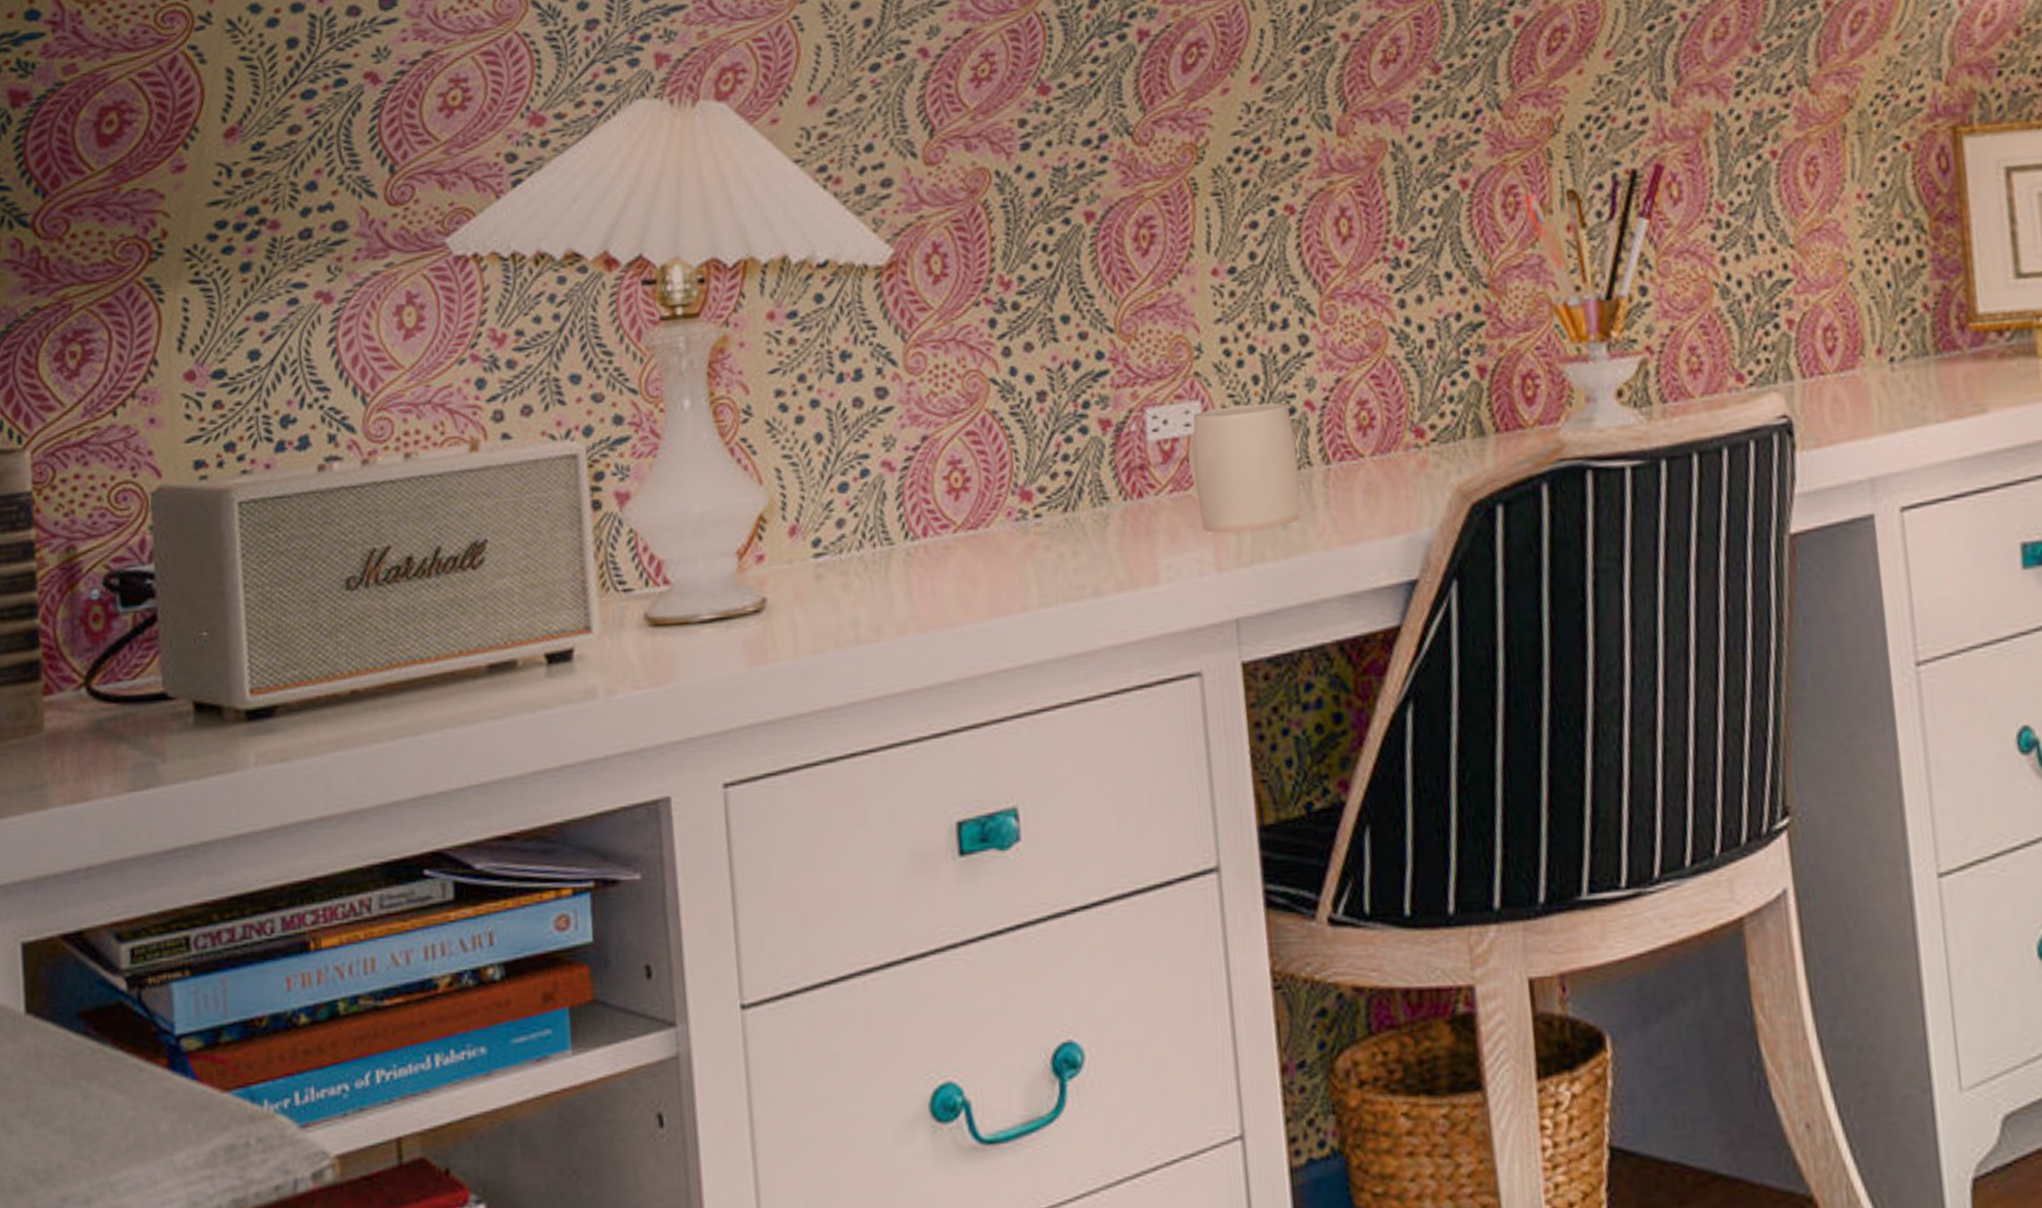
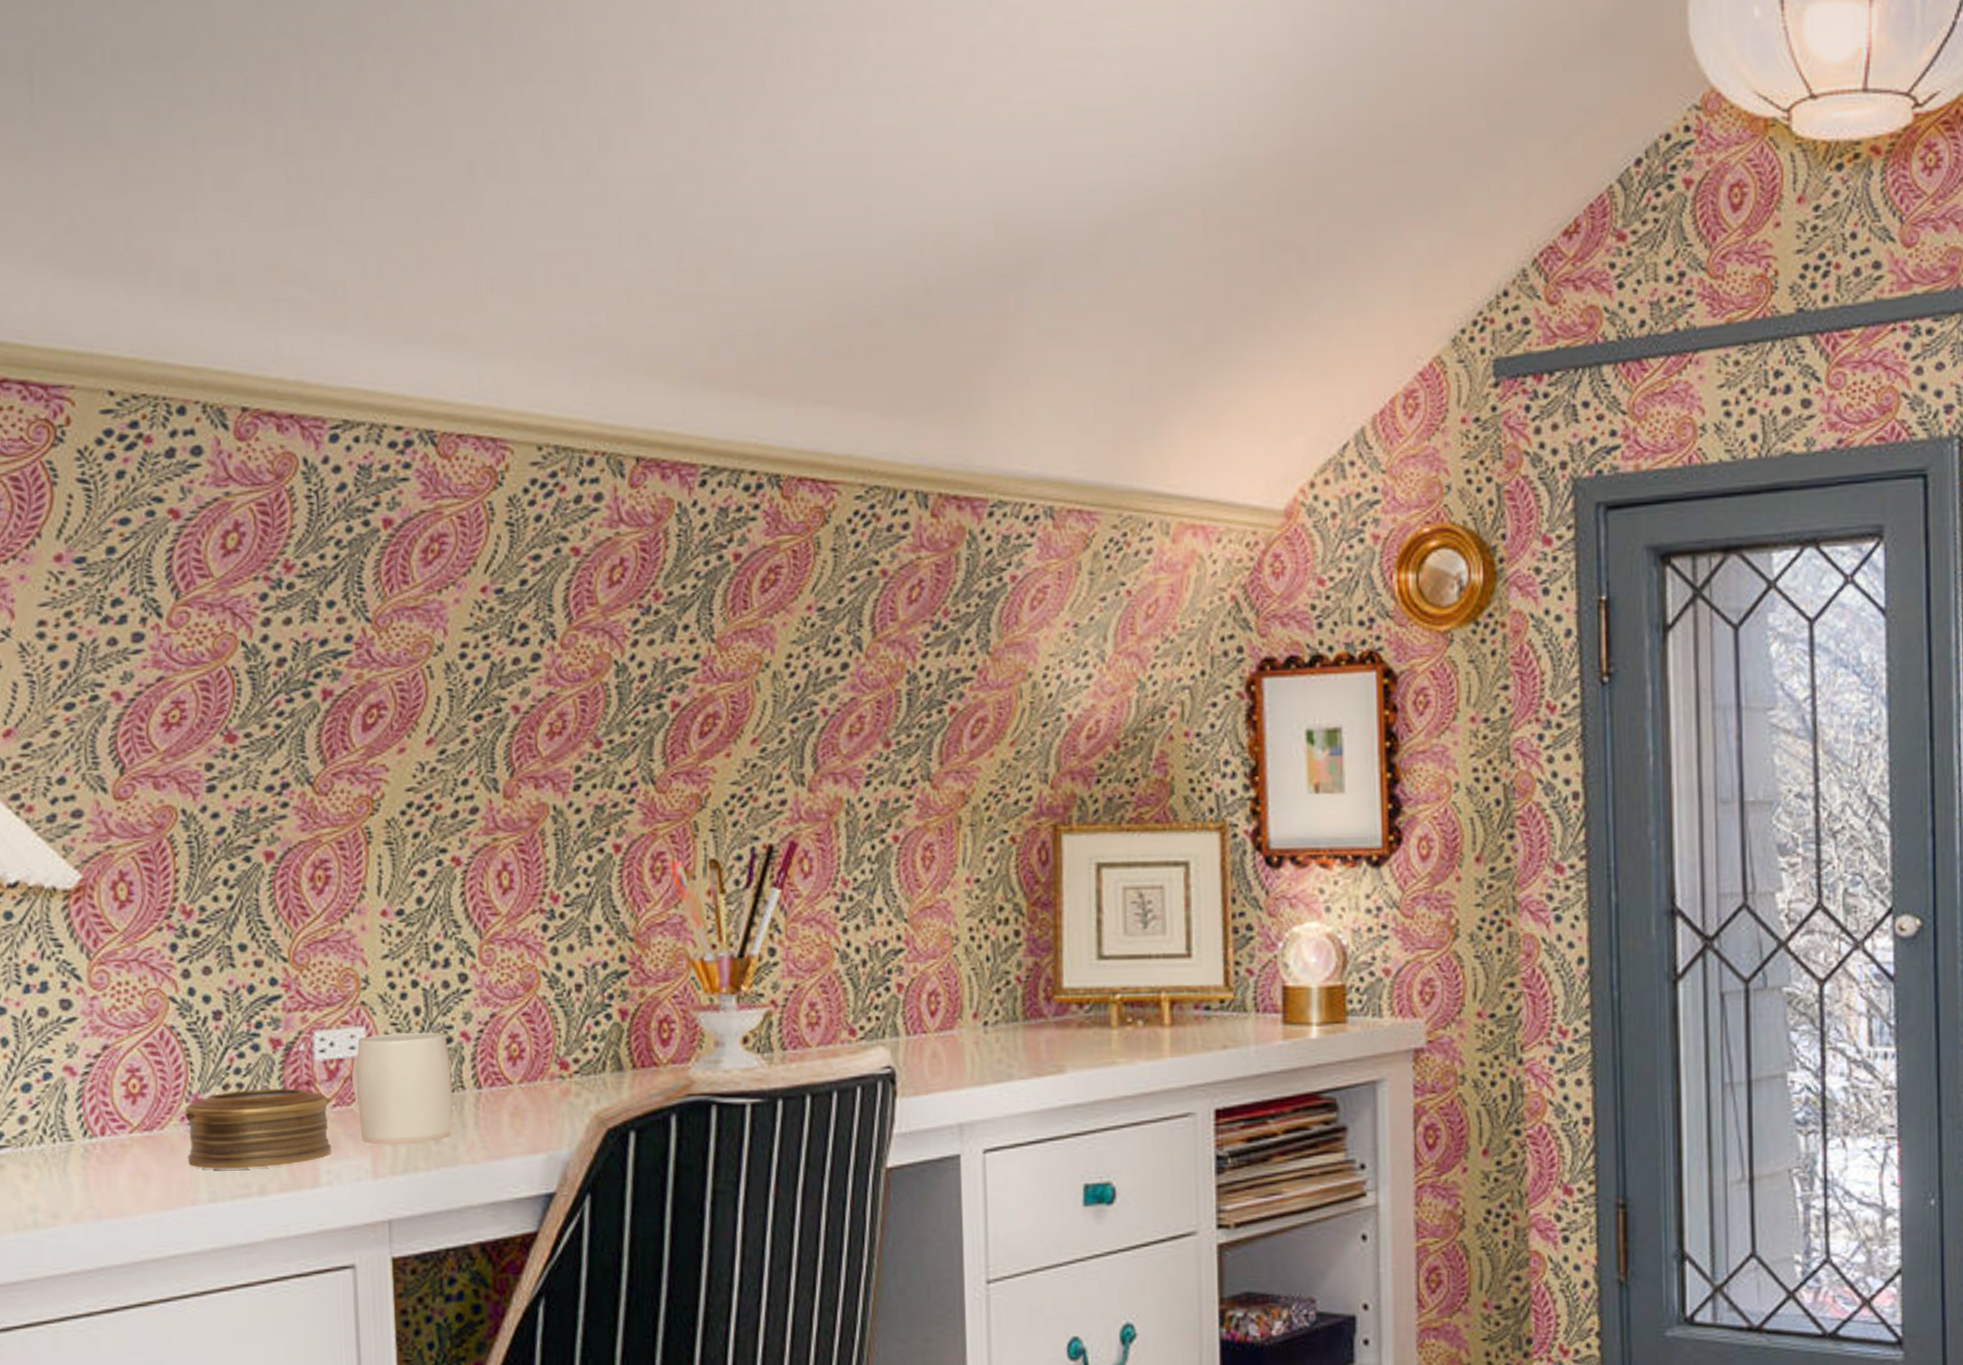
decorative box: none [1011,473,1171,570] -> present [184,1088,332,1169]

